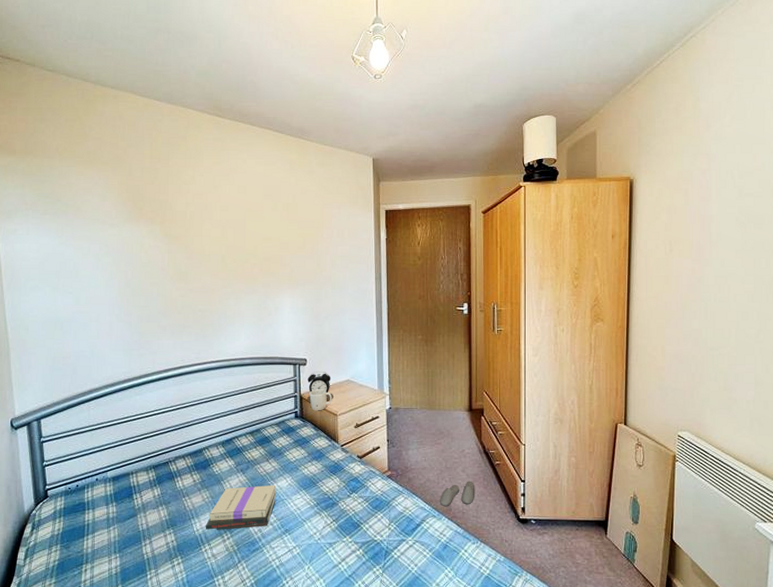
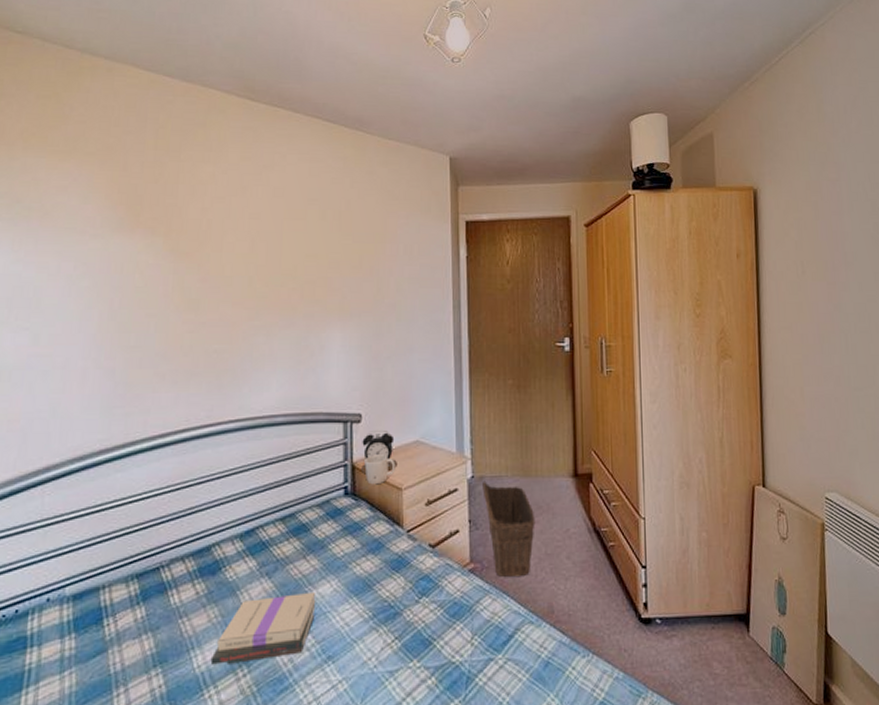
wicker basket: none [398,411,438,482] -> present [482,480,535,577]
slippers: present [440,481,475,507] -> none [539,570,584,609]

